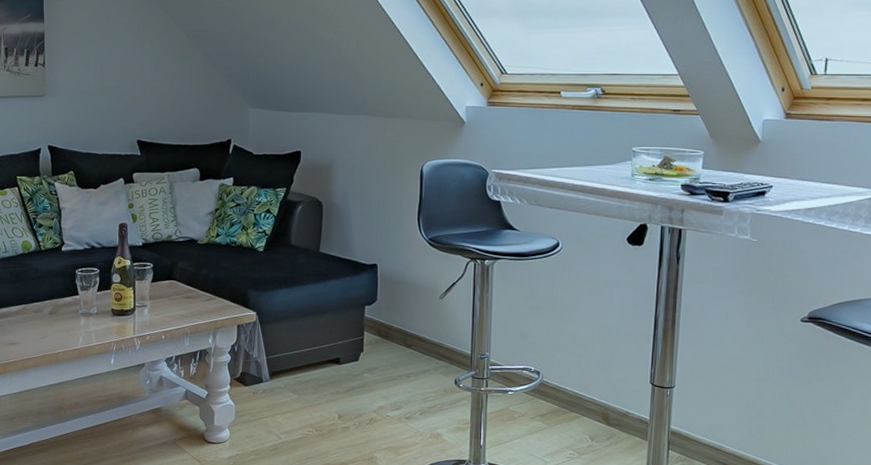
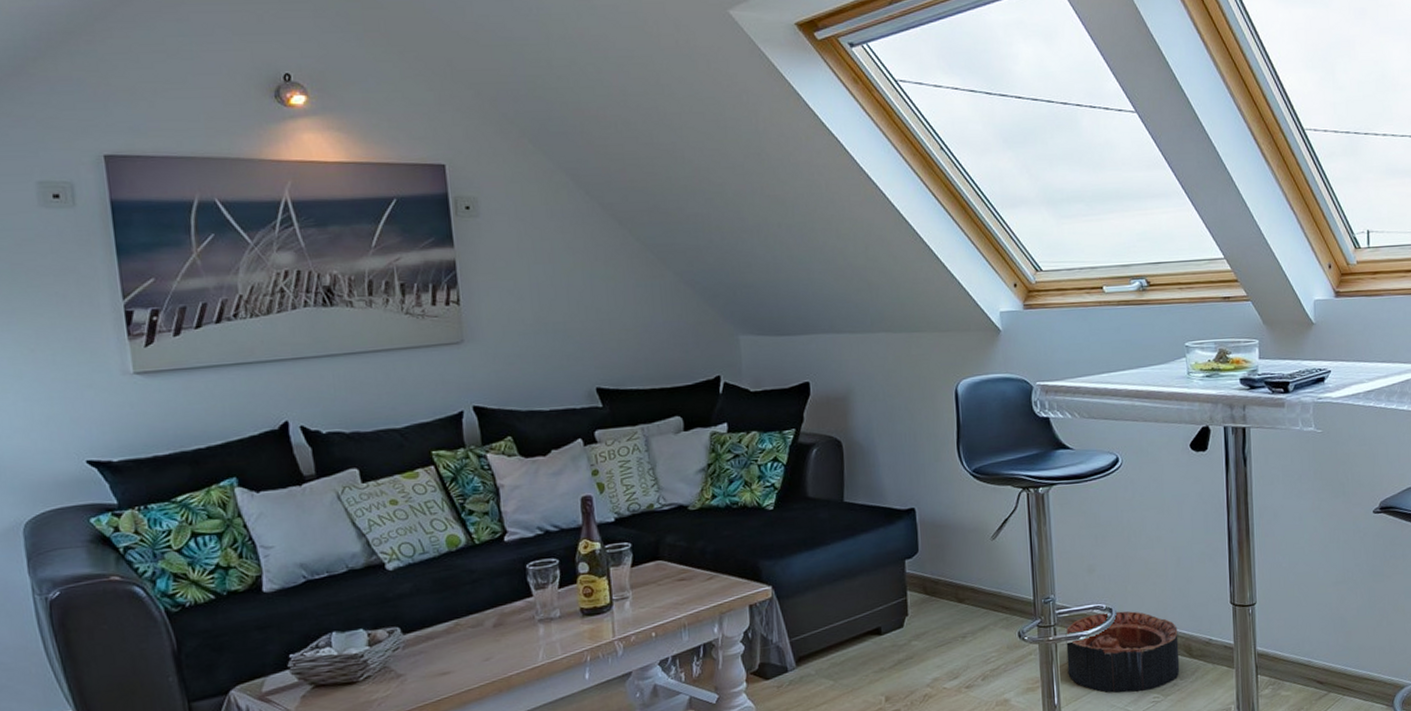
basket: none [494,374,598,447] -> present [1065,611,1180,694]

